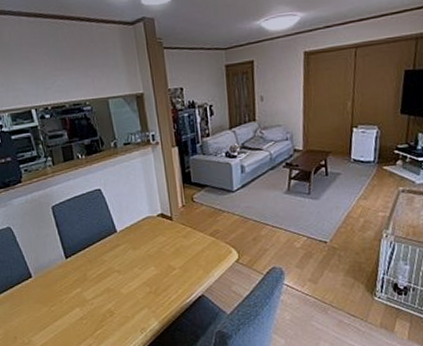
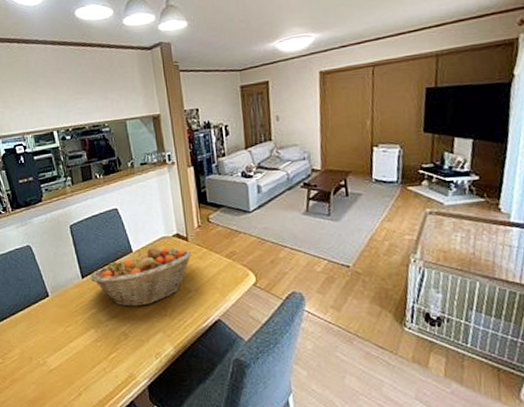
fruit basket: none [74,227,177,285] -> present [90,247,193,307]

